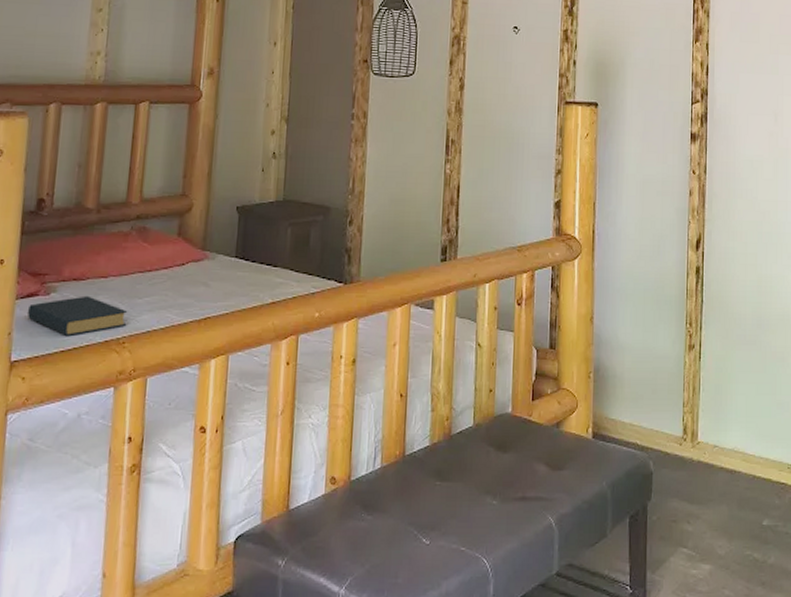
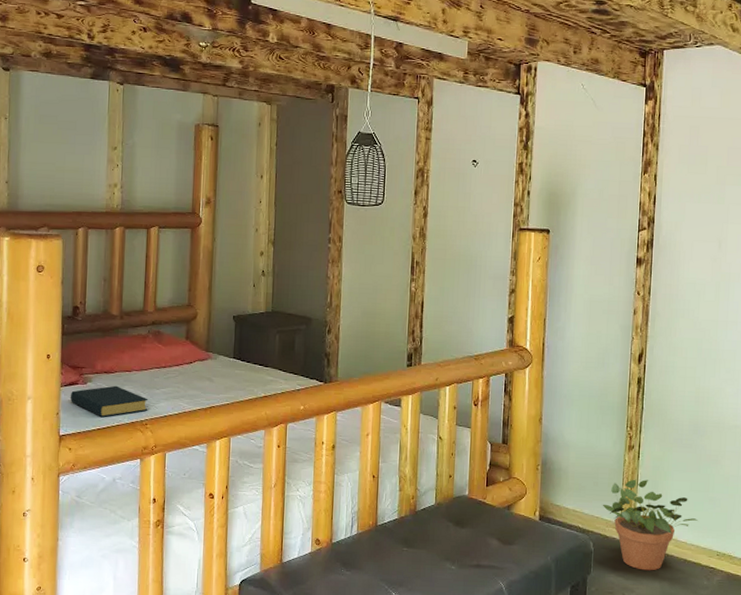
potted plant: none [662,384,766,492] -> present [602,479,698,571]

